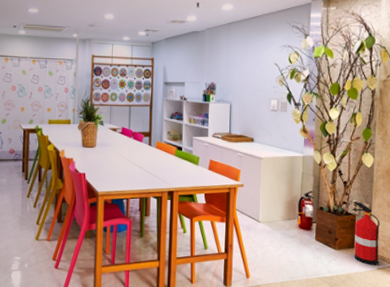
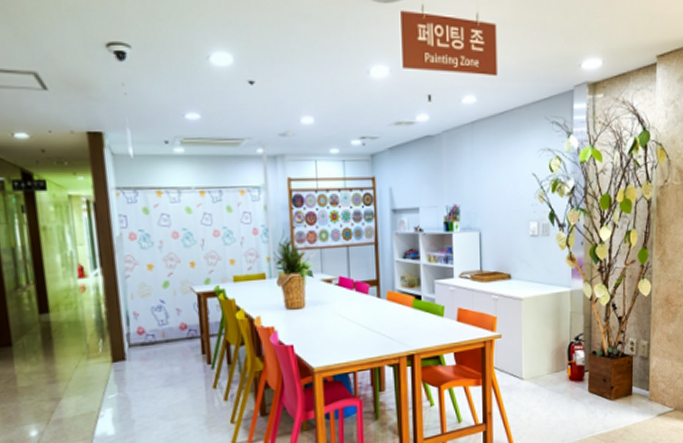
fire extinguisher: present [352,201,380,265] -> none [628,338,659,413]

